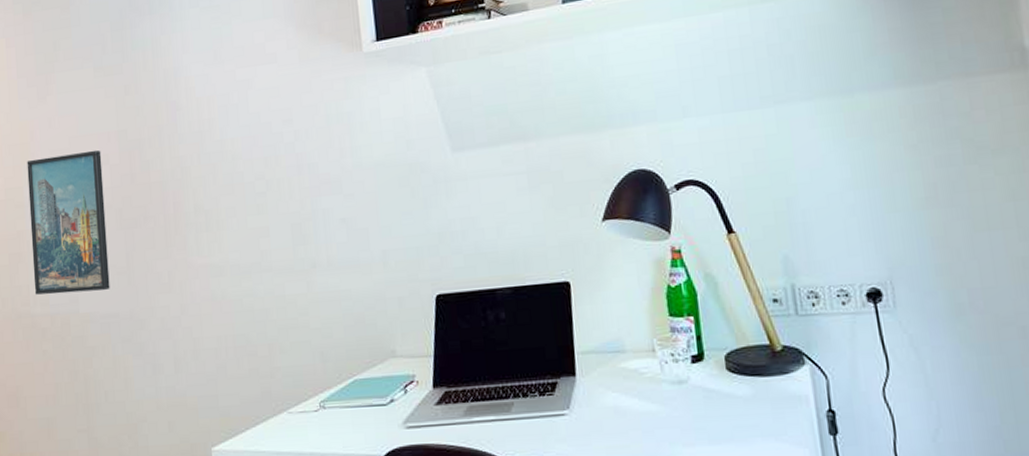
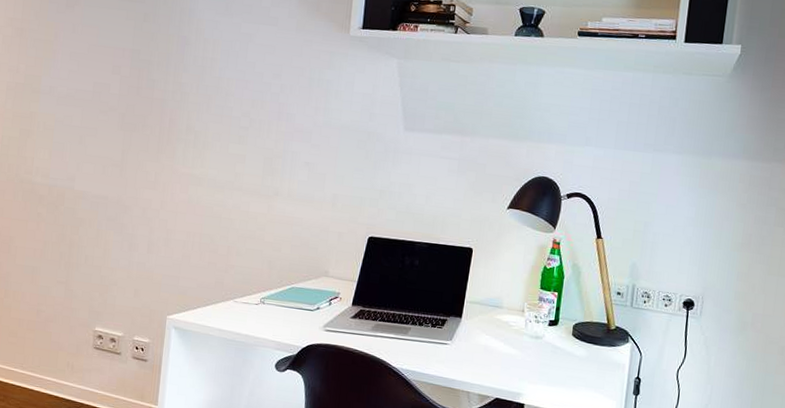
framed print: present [27,150,110,295] -> none [38,55,115,176]

